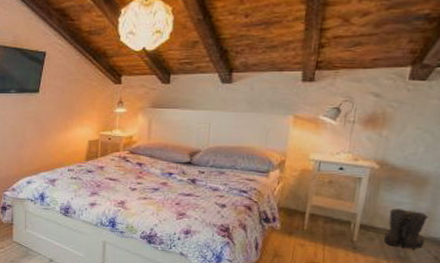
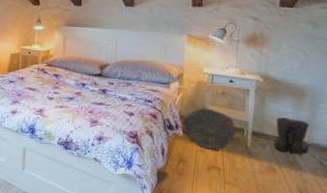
bag: none [279,198,341,245] -> present [181,108,235,150]

